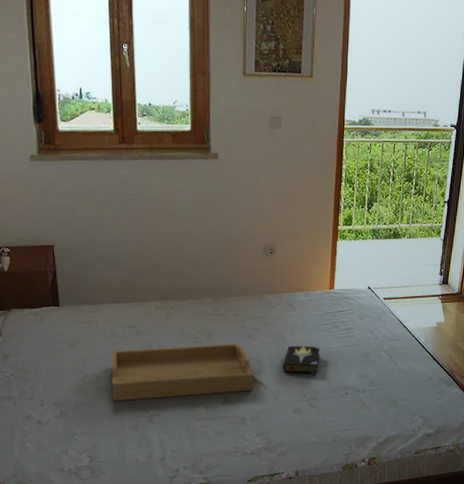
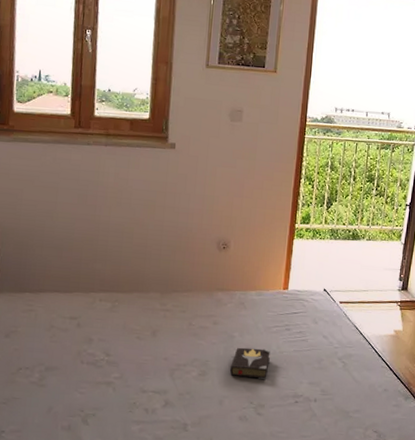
serving tray: present [111,342,253,402] -> none [46,340,199,398]

